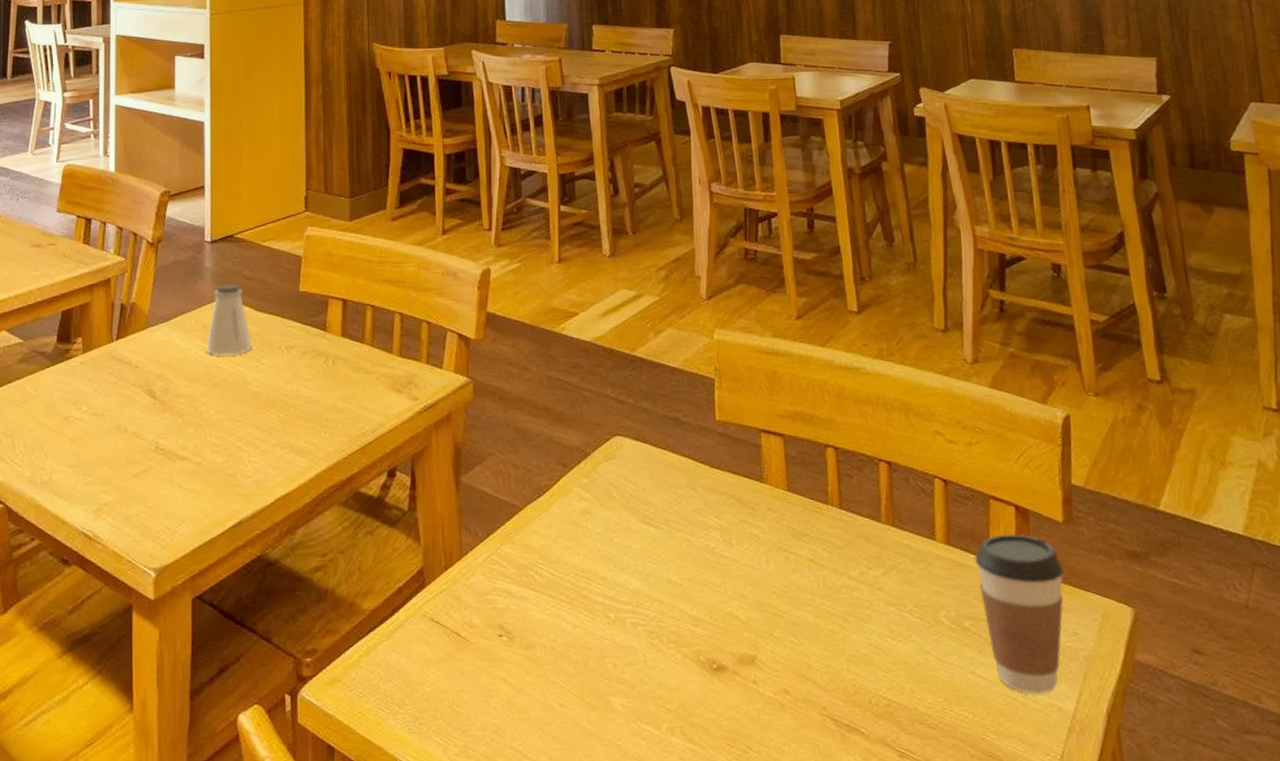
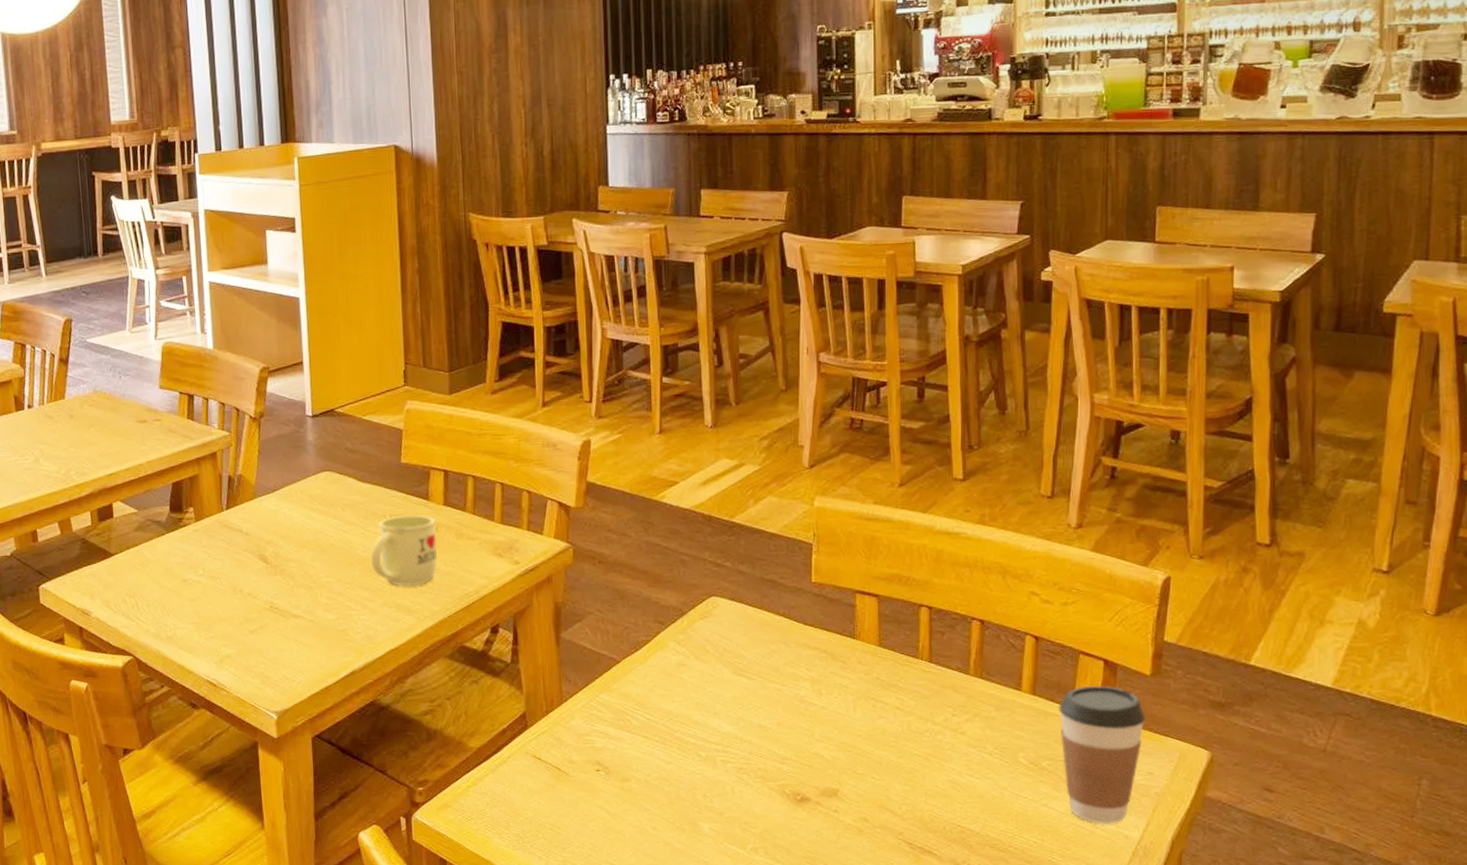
saltshaker: present [206,284,252,355] -> none [313,456,358,523]
mug: none [265,346,334,425] -> present [371,515,438,586]

